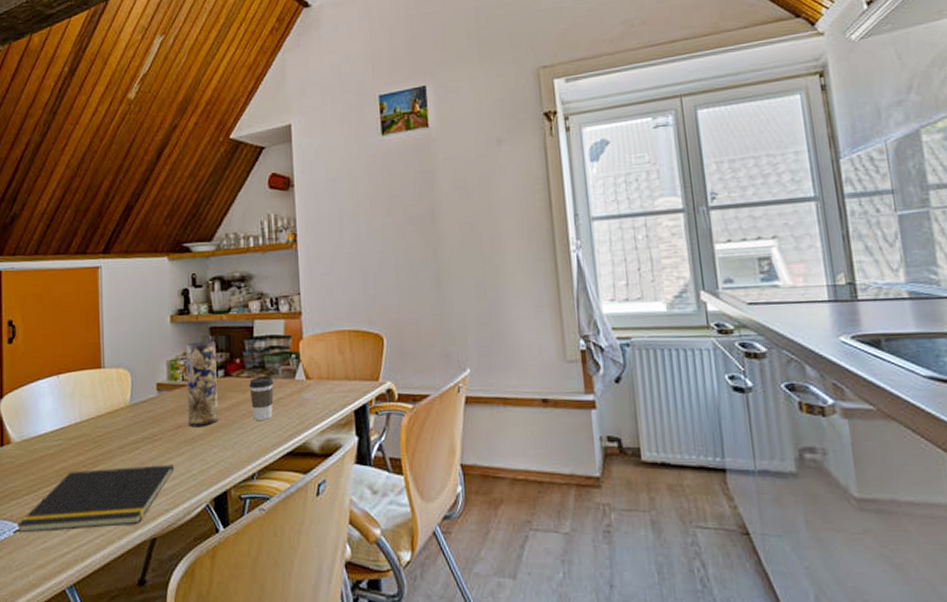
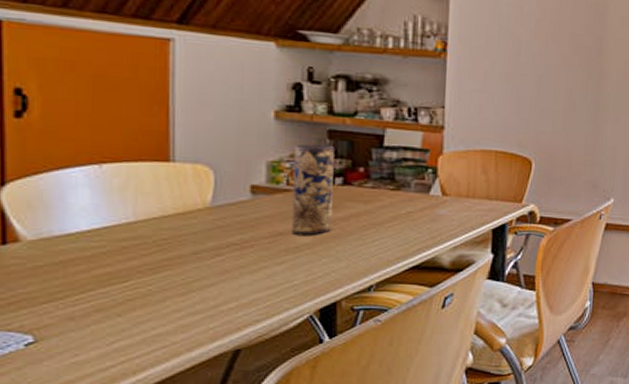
notepad: present [16,464,175,532] -> none [29,273,270,345]
coffee cup: present [249,376,274,421] -> none [373,188,404,234]

